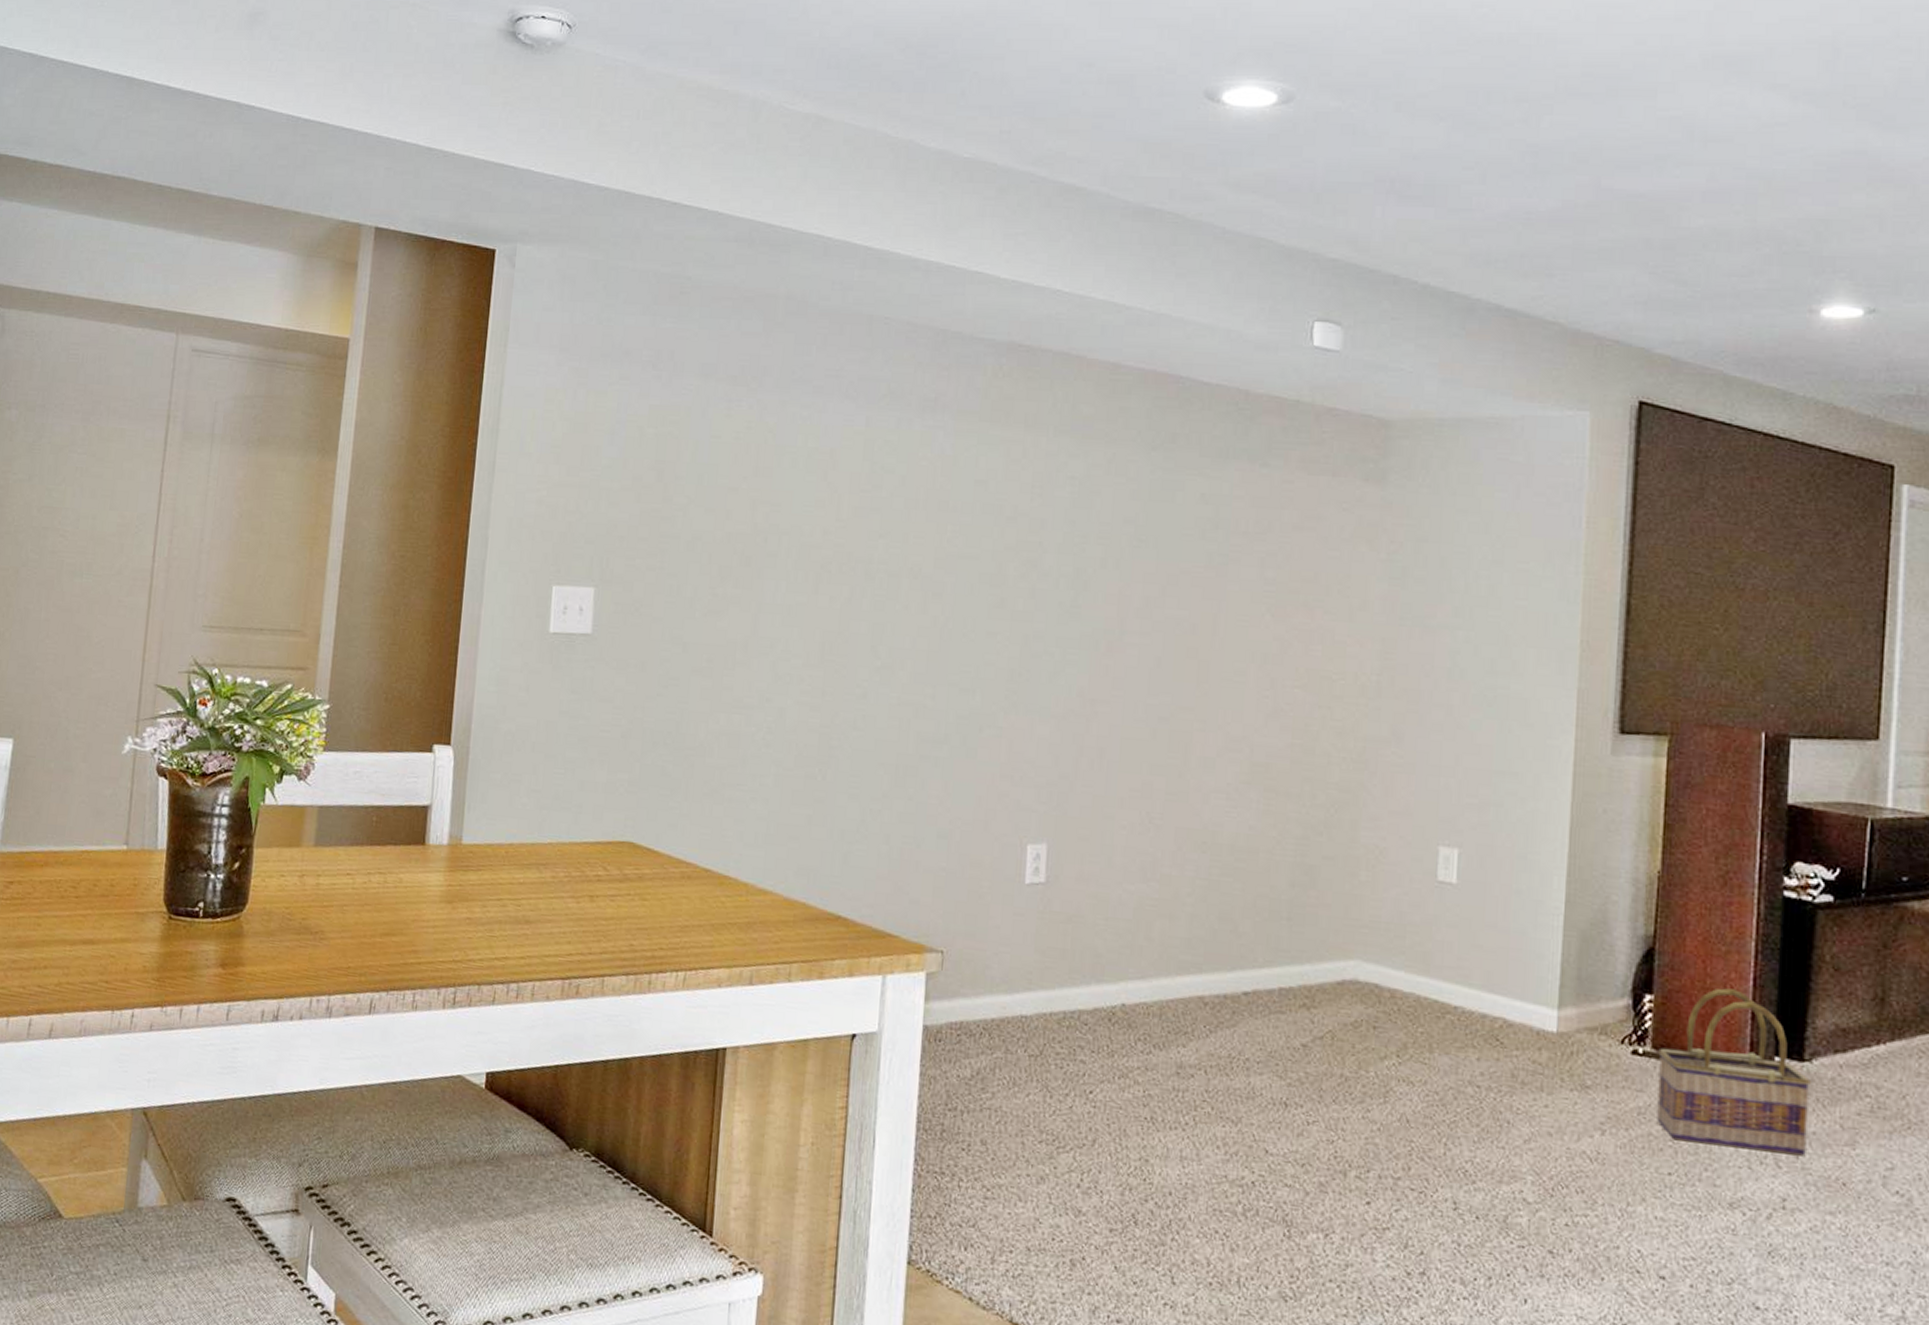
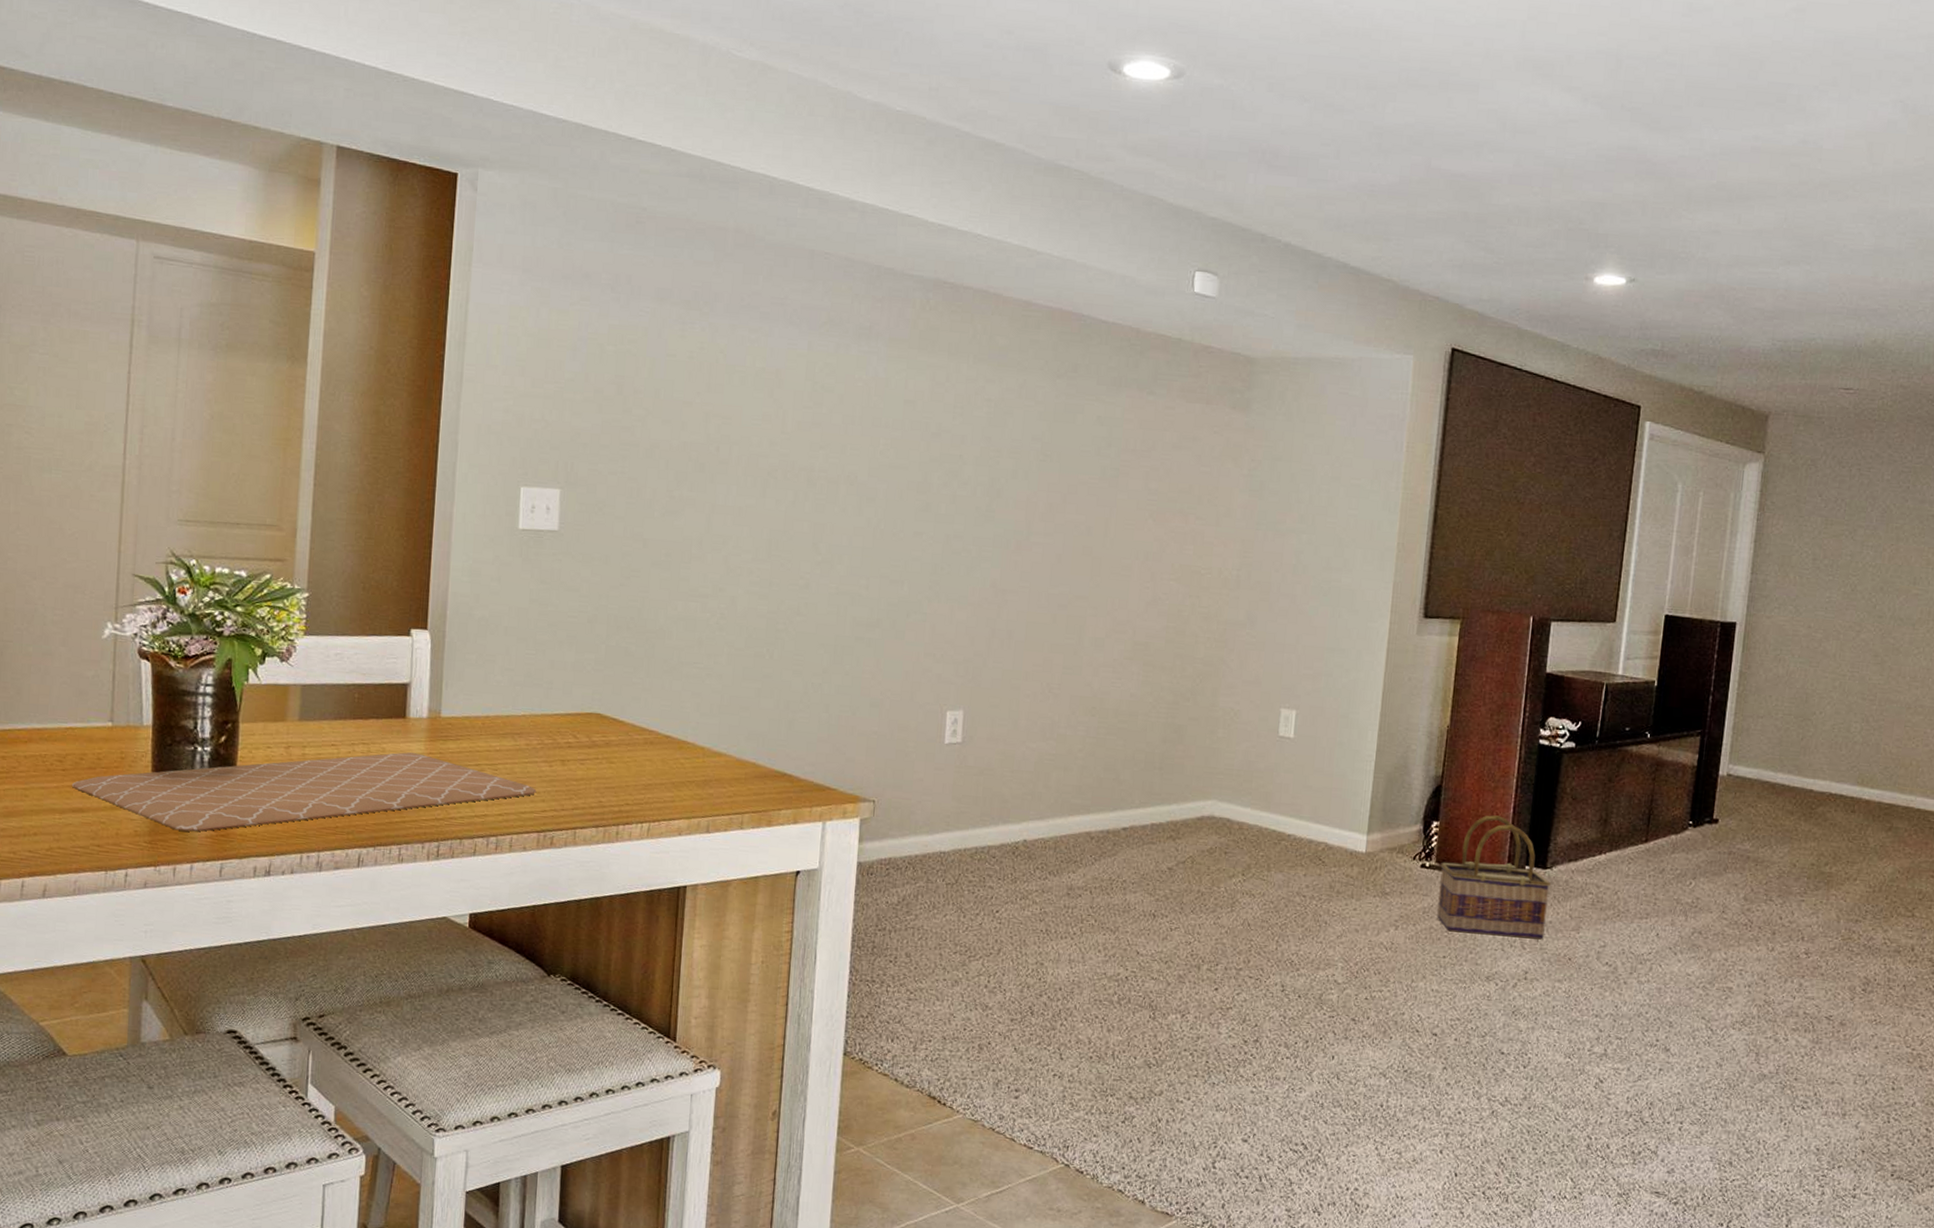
placemat: none [83,883,563,969] -> present [71,751,537,832]

